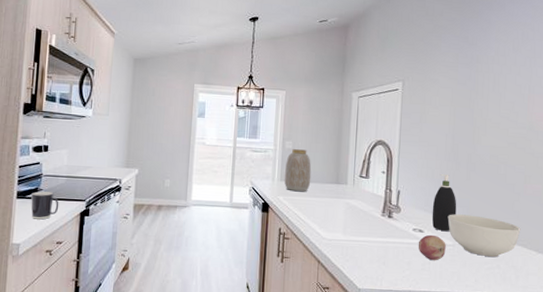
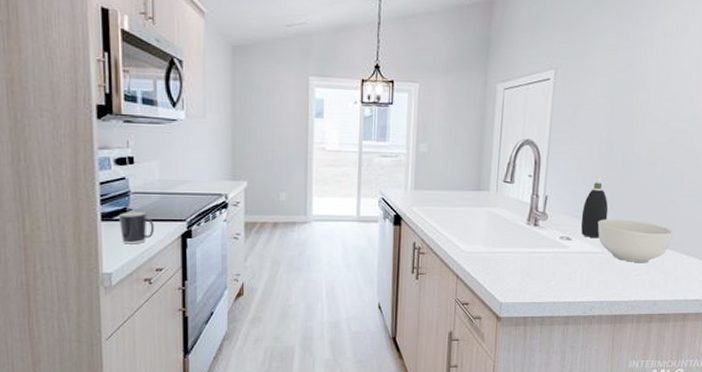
vase: present [284,149,312,192] -> none [418,152,450,201]
fruit: present [418,234,446,261] -> none [564,242,595,270]

